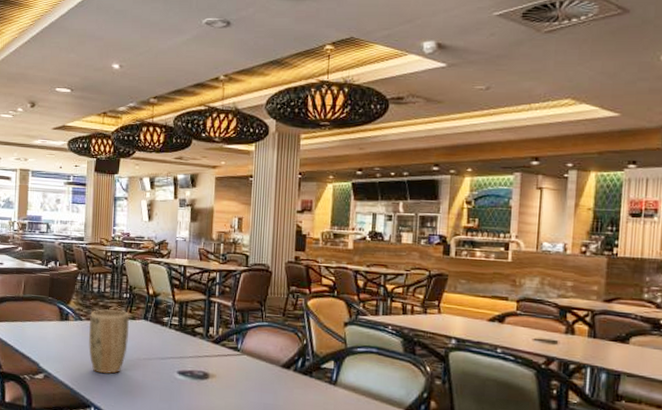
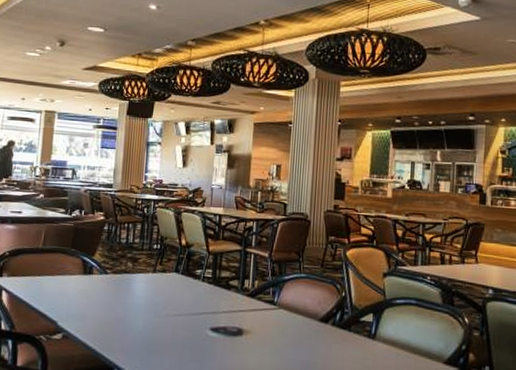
plant pot: present [89,308,130,374] -> none [114,261,160,332]

